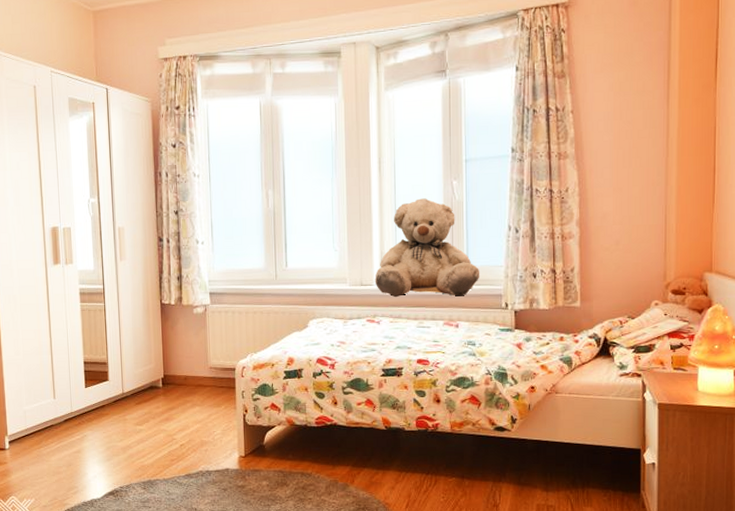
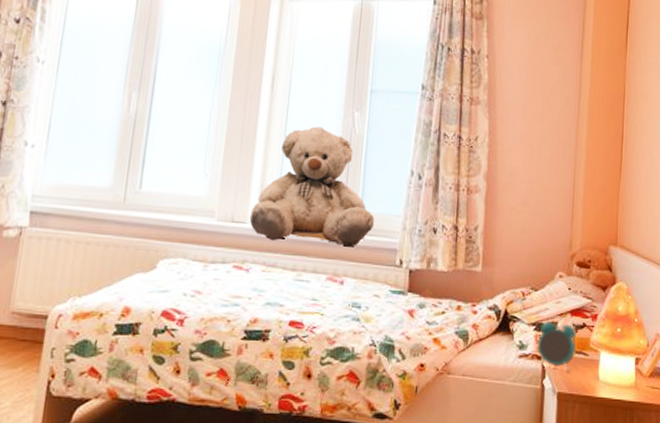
alarm clock: none [637,338,675,385] -> present [537,315,577,372]

